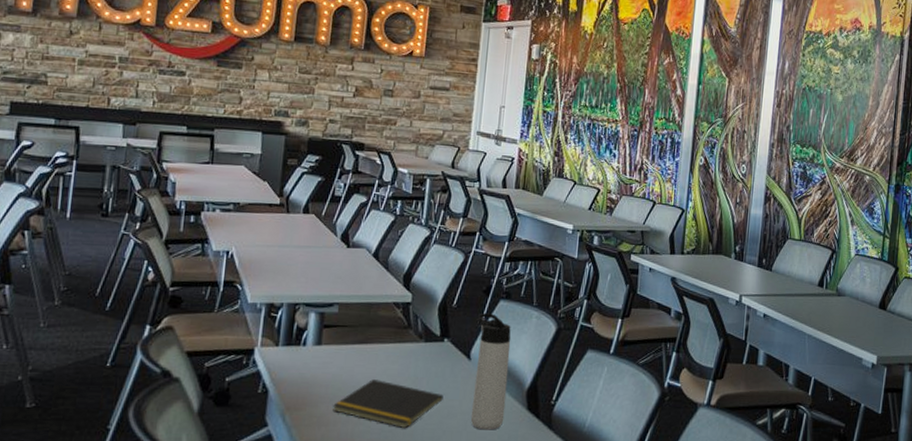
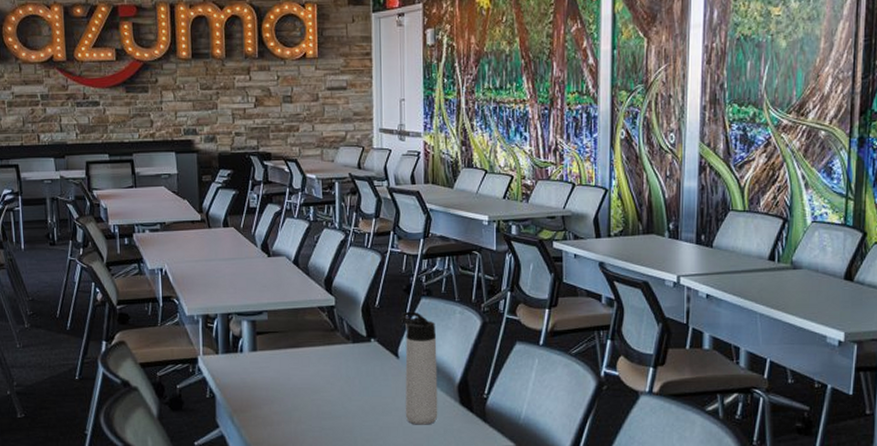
notepad: present [333,379,443,429] -> none [275,381,377,426]

